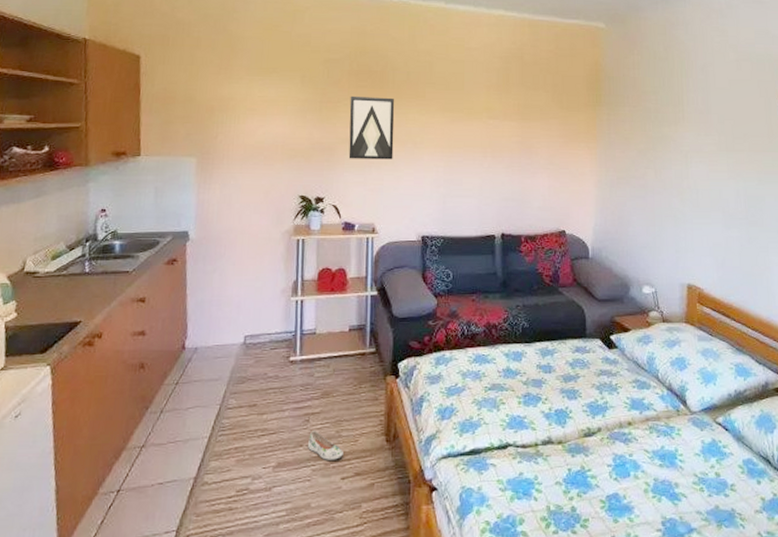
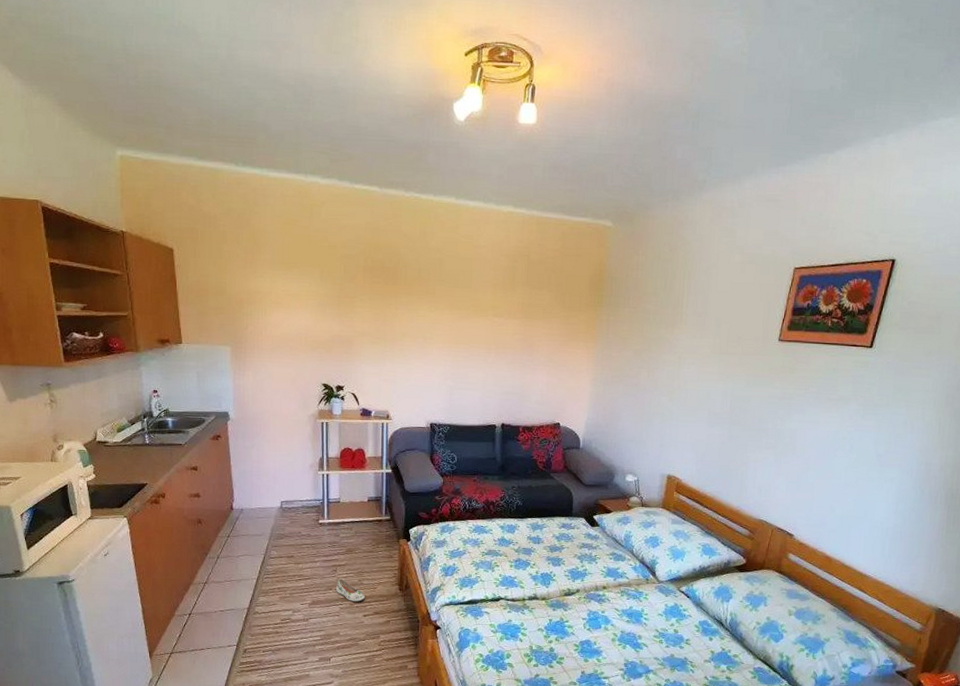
wall art: present [348,95,395,160] -> none [365,291,407,353]

